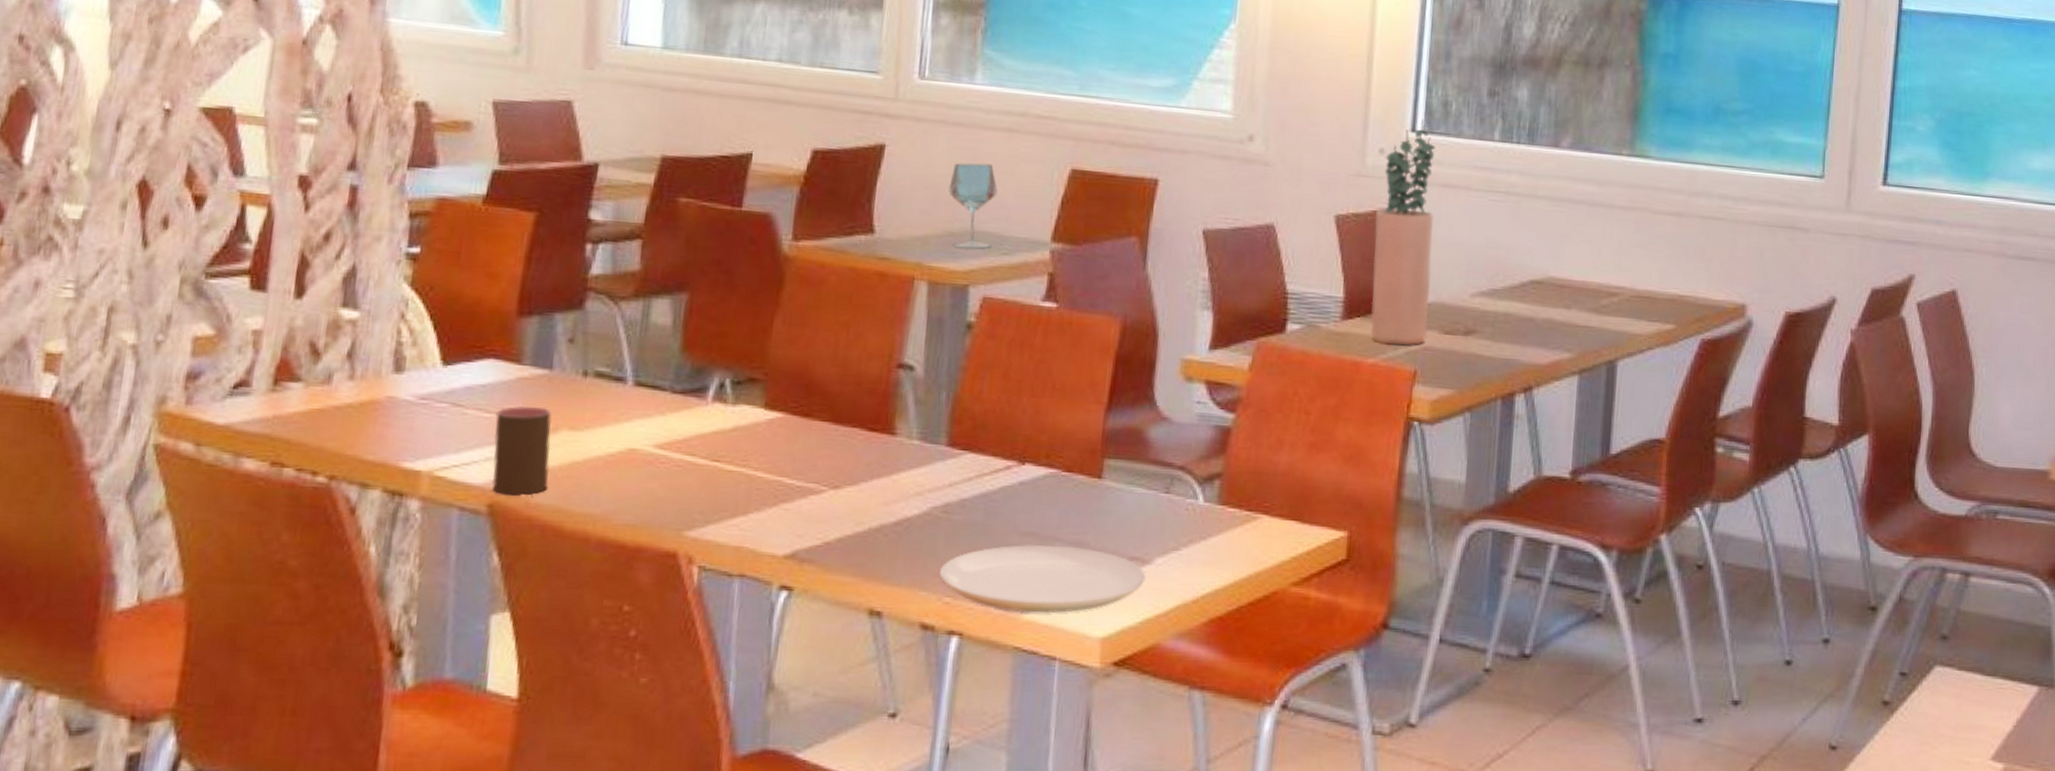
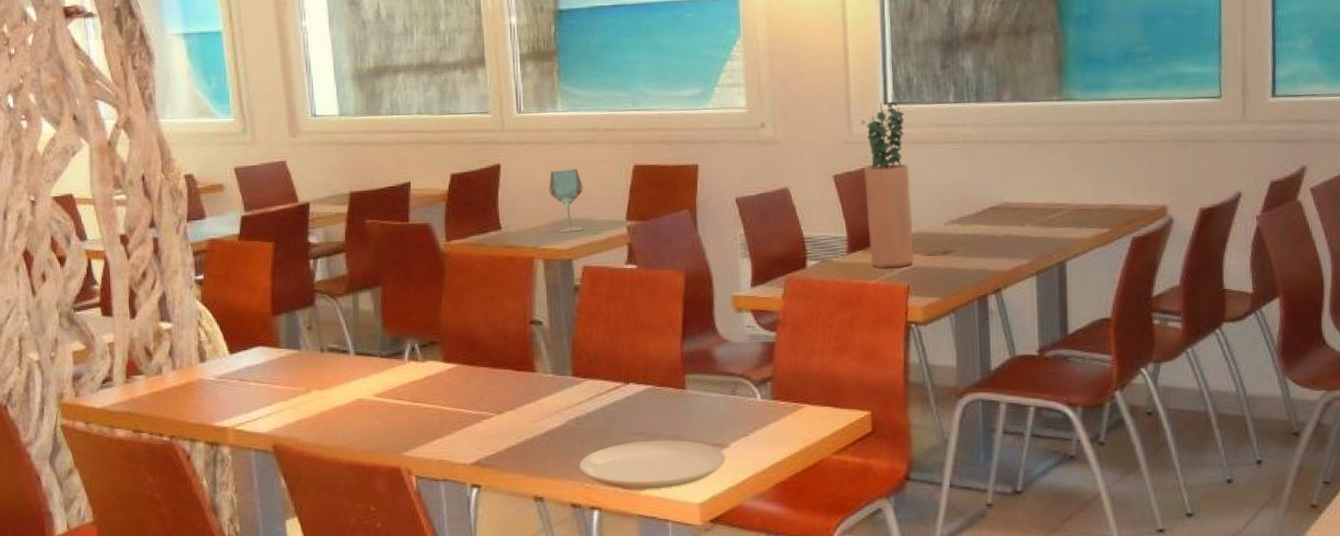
cup: present [491,406,552,497] -> none [269,375,309,439]

